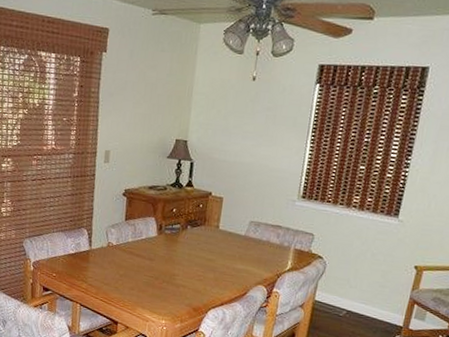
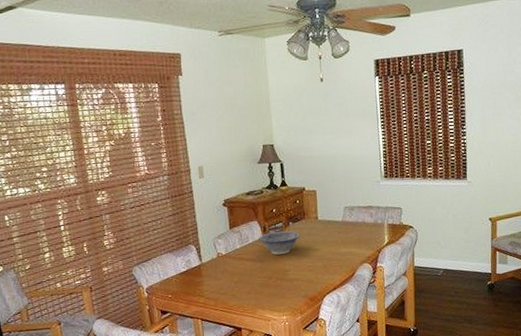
decorative bowl: none [152,232,198,258] -> present [258,231,301,255]

